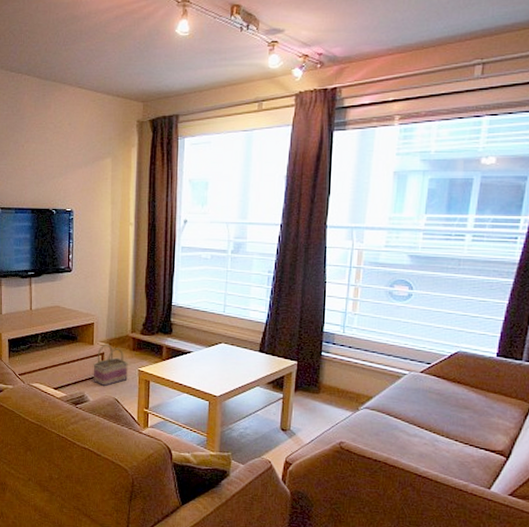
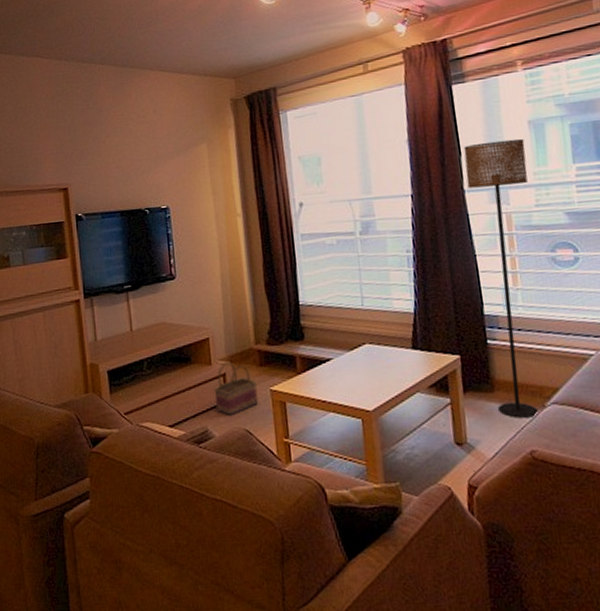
floor lamp: none [321,186,387,417] -> present [463,138,539,418]

